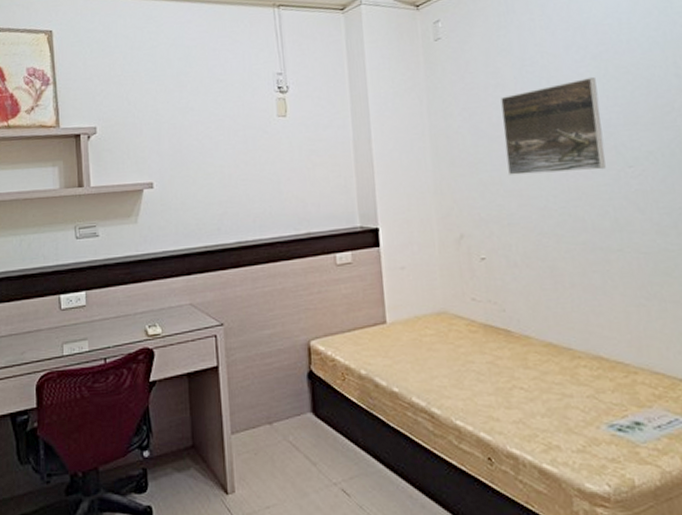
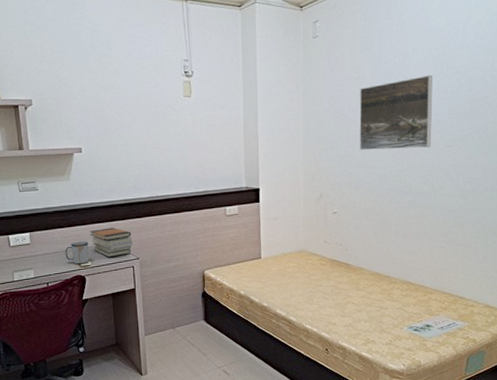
mug: none [129,301,160,333] -> present [65,241,90,265]
book stack: none [160,283,215,324] -> present [89,227,132,258]

